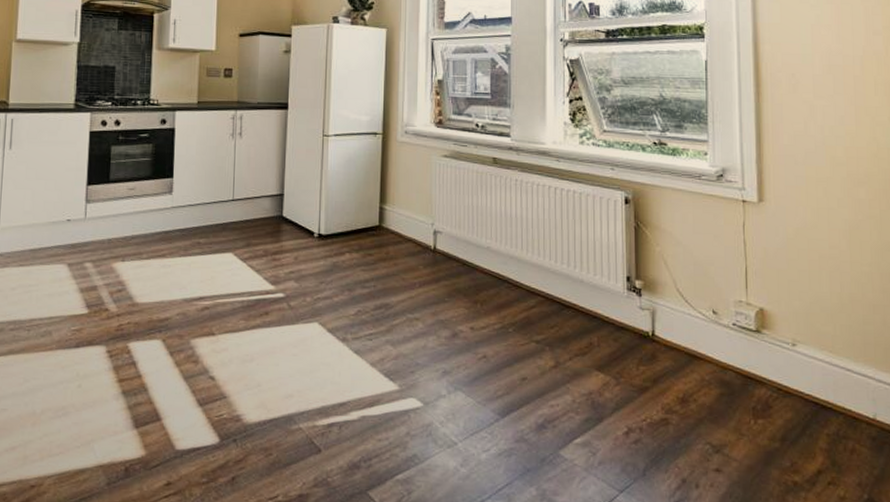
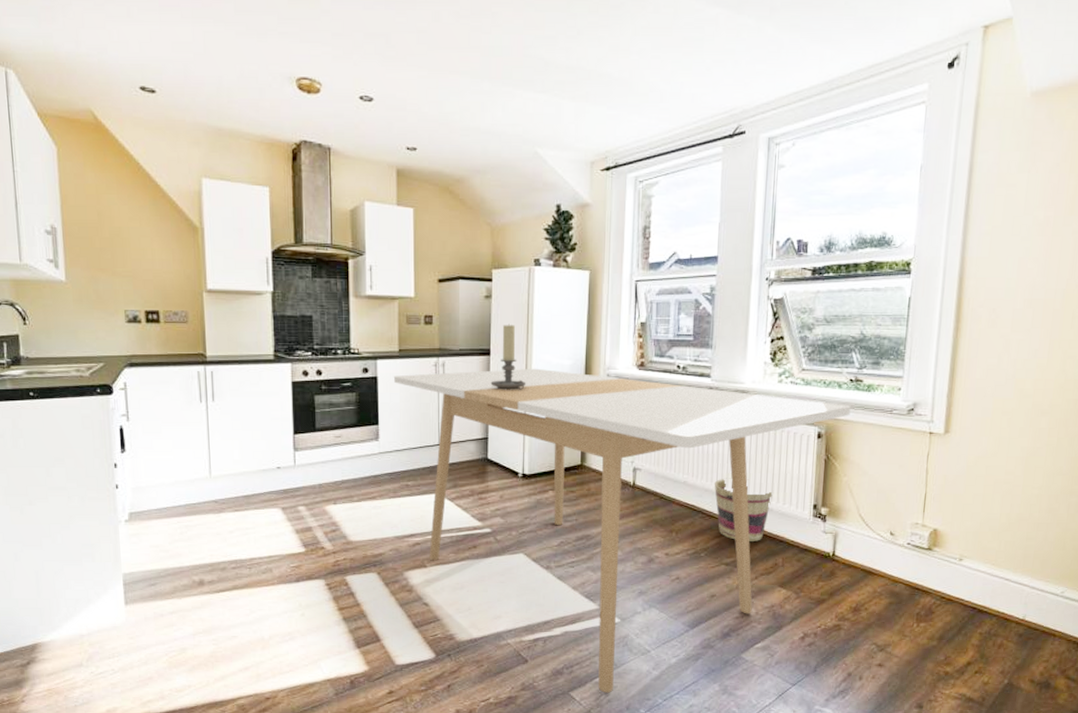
dining table: none [190,123,657,494] -> present [393,368,851,693]
candle holder: none [287,78,324,145] -> present [490,324,527,390]
basket: none [519,244,582,317] -> present [714,478,773,541]

